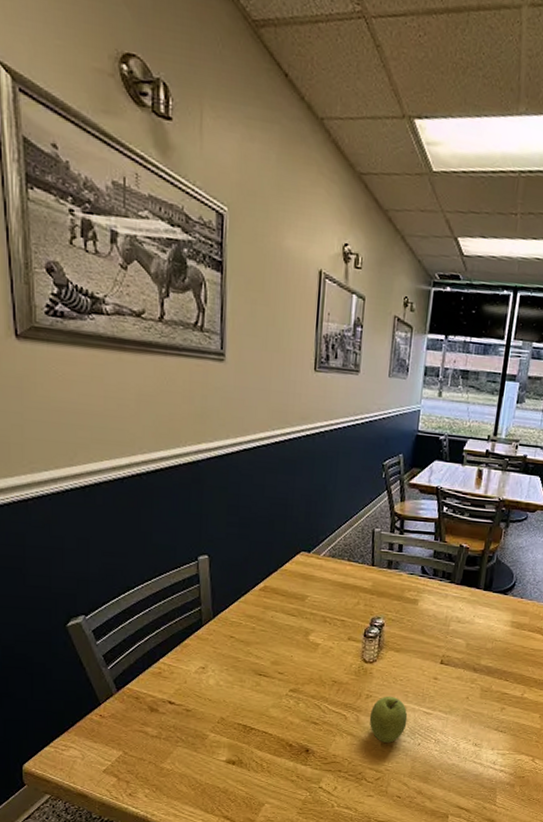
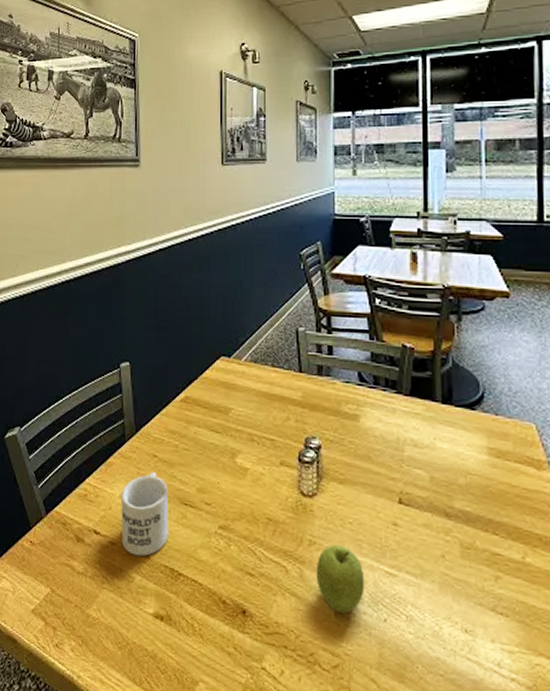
mug: none [196,649,244,719] -> present [121,471,169,557]

